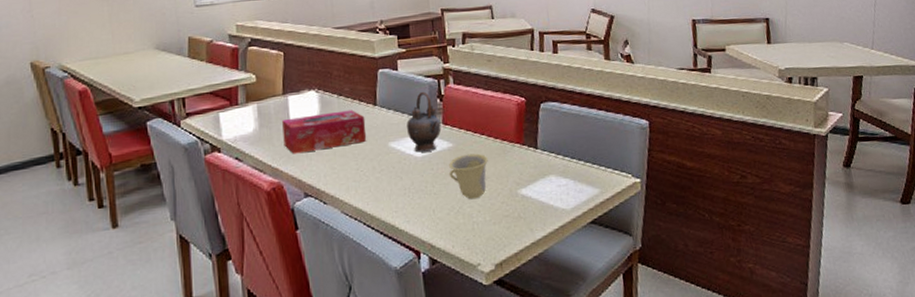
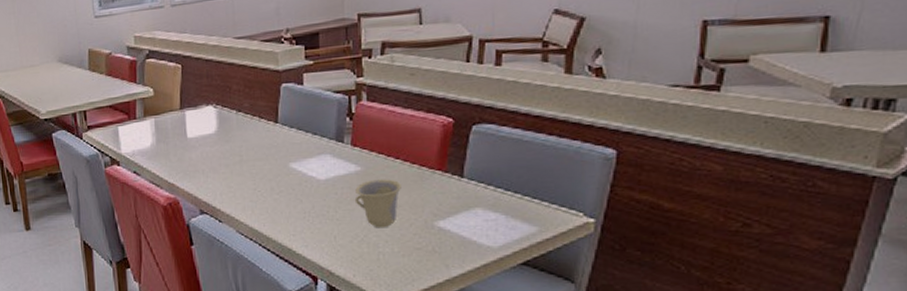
tissue box: present [282,110,366,154] -> none [179,127,266,171]
teapot: present [407,91,441,152] -> none [310,108,349,175]

